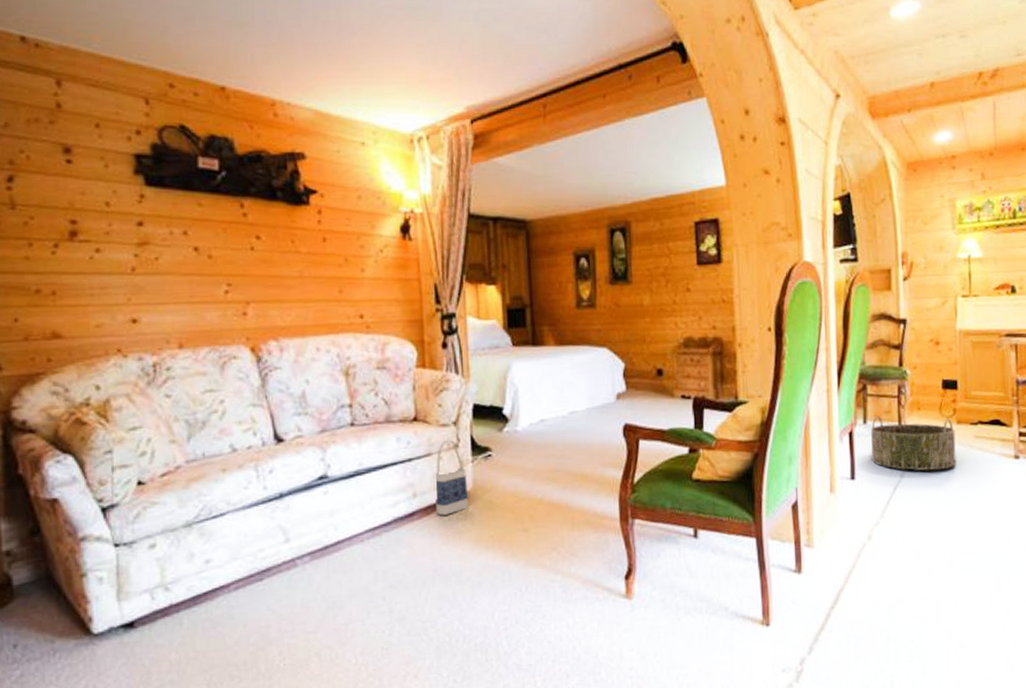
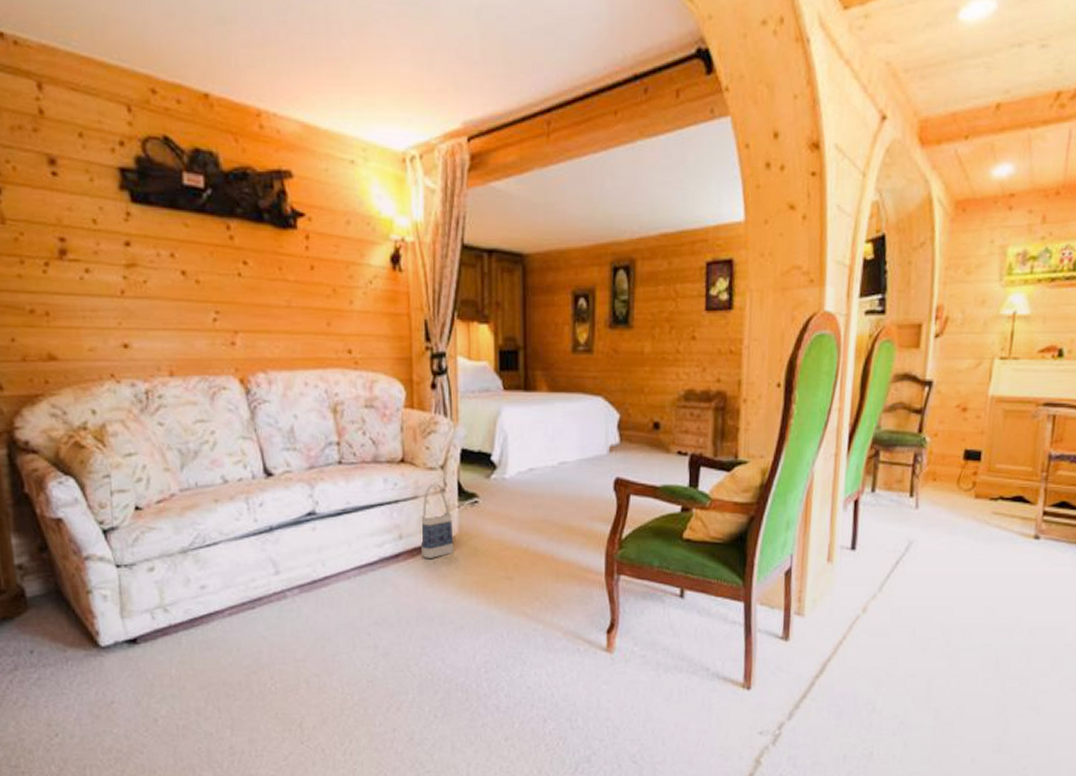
basket: present [871,416,956,471] -> none [876,485,972,546]

